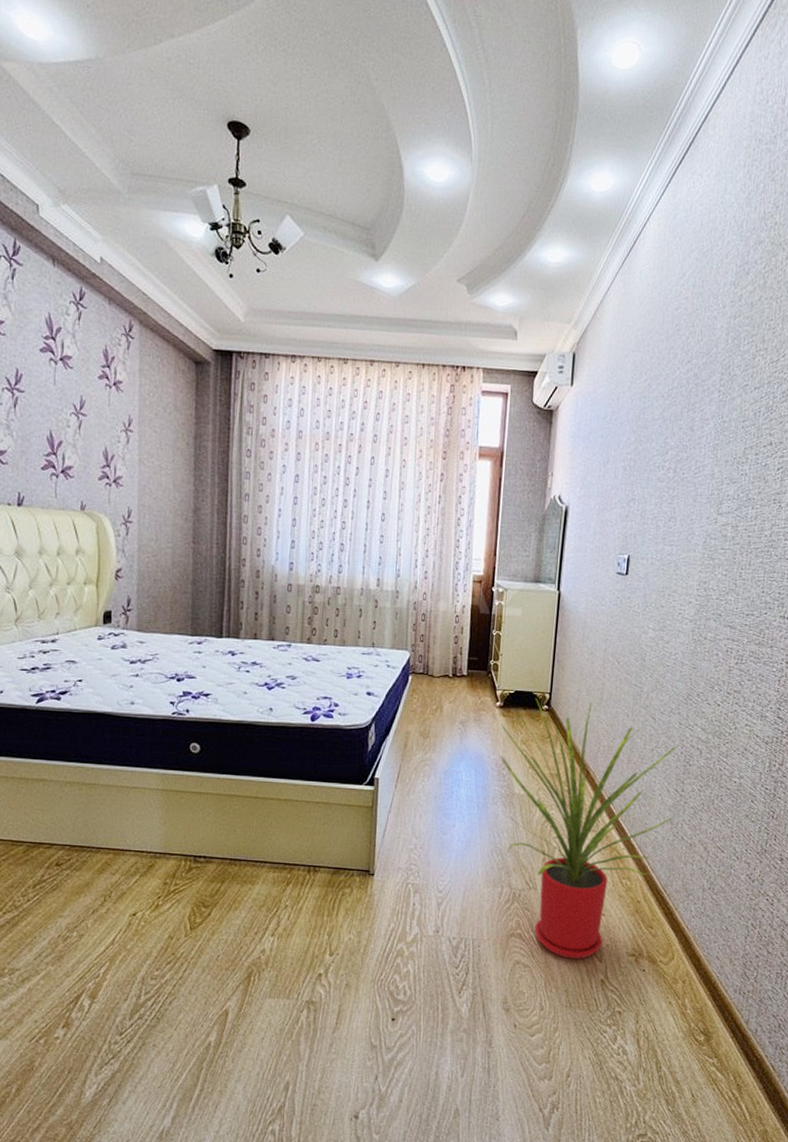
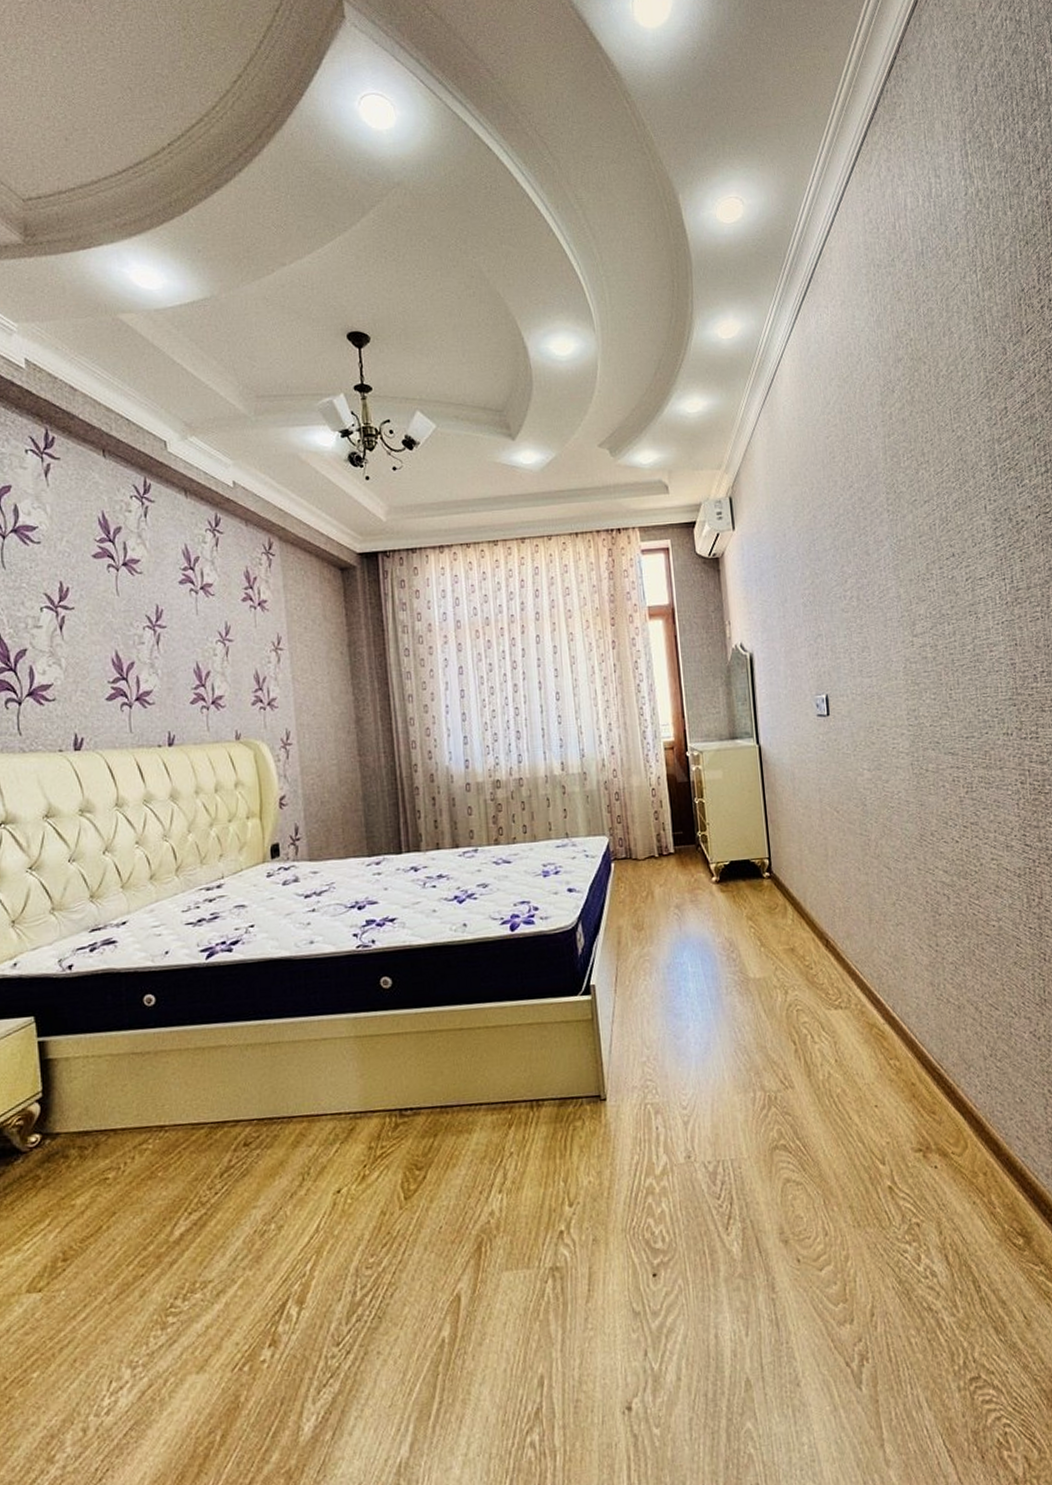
house plant: present [500,698,679,959] -> none [720,860,934,1167]

